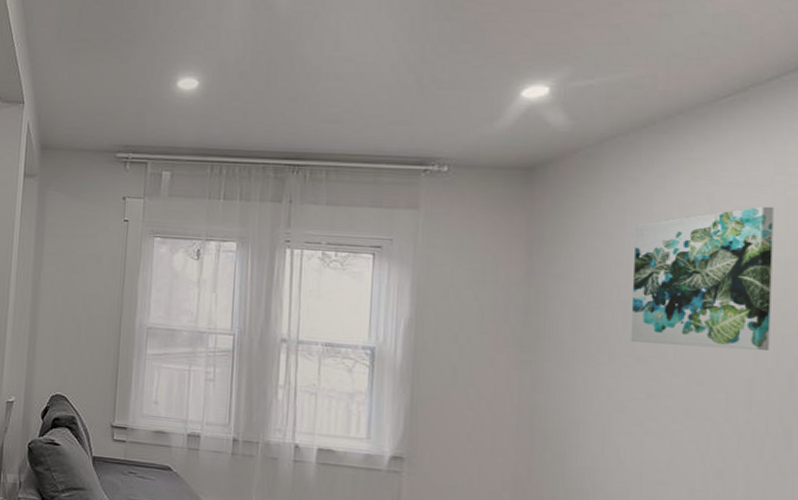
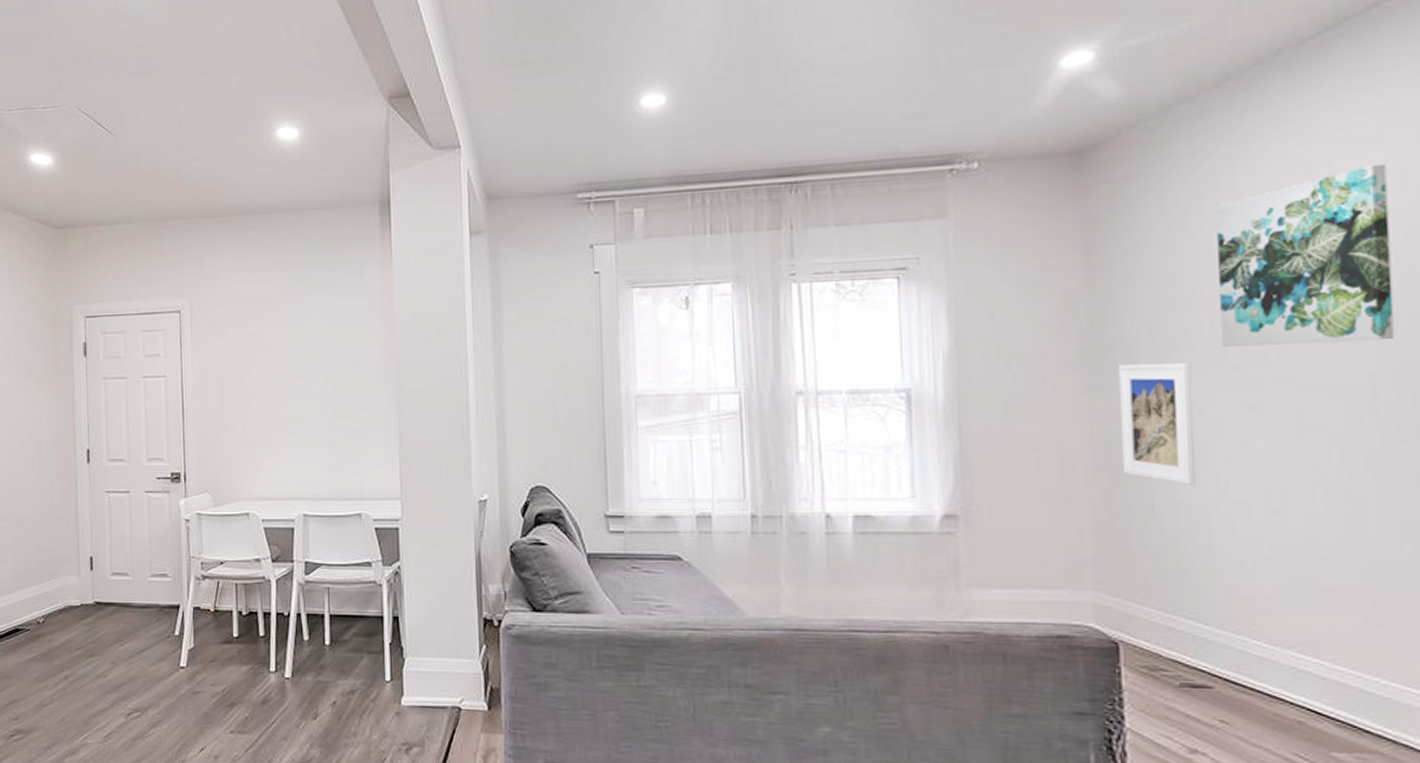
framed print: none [541,346,605,453] -> present [1117,362,1195,485]

